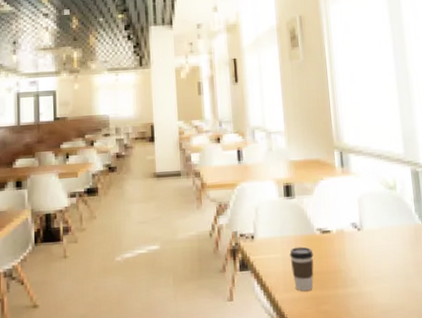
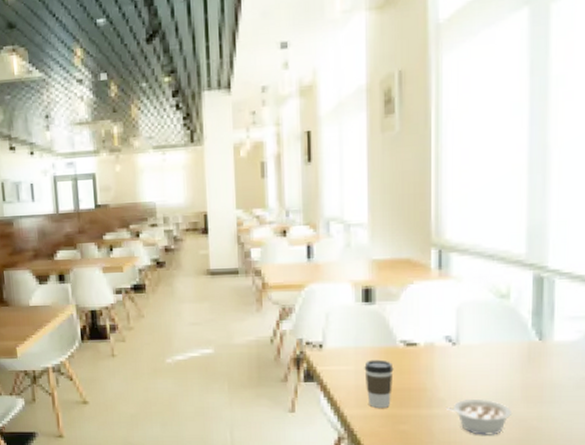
legume: none [357,276,409,310] -> present [445,398,511,435]

